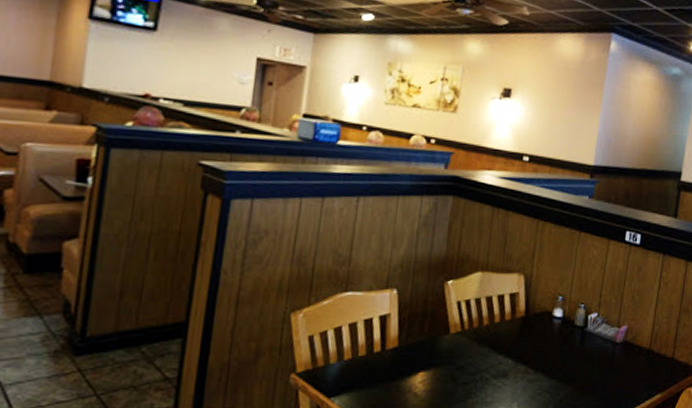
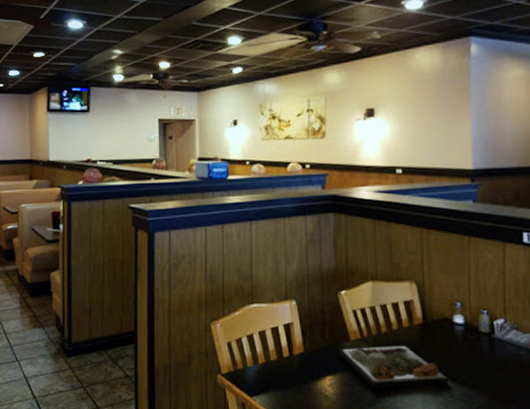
dinner plate: none [436,338,540,384] -> present [339,345,449,389]

